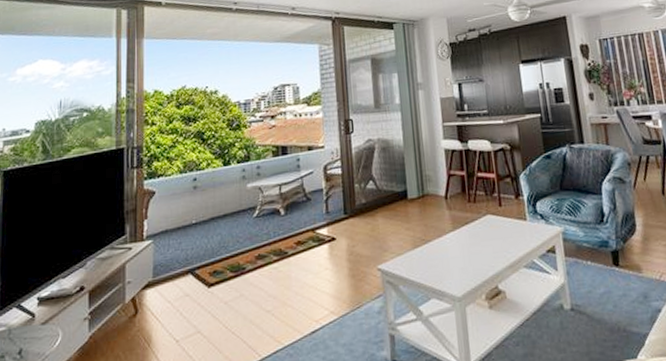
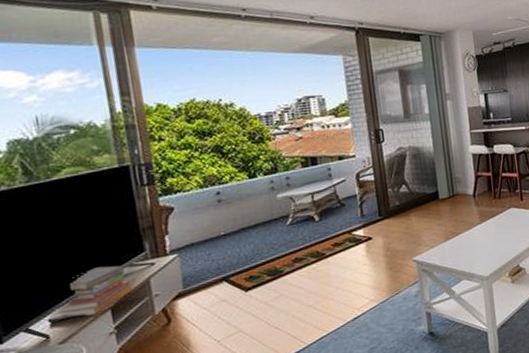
books: none [39,247,110,299] -> present [49,265,133,321]

